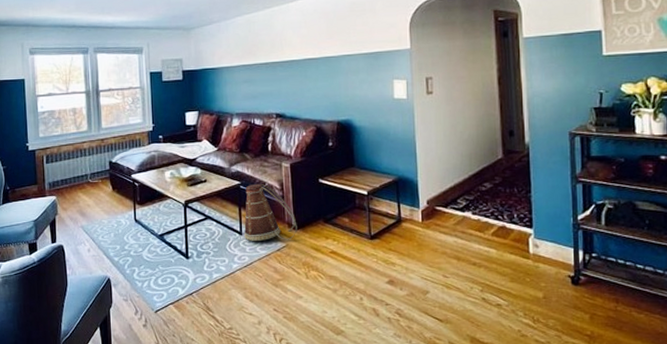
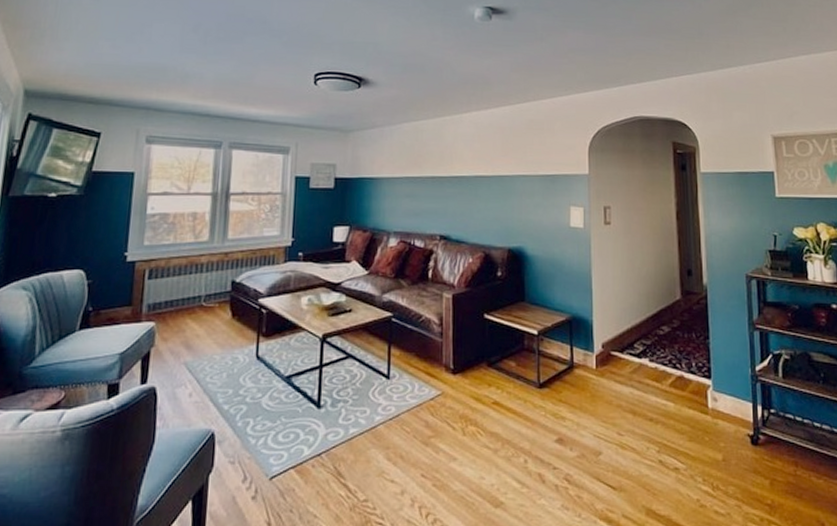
basket: present [244,183,297,241] -> none [392,316,456,387]

